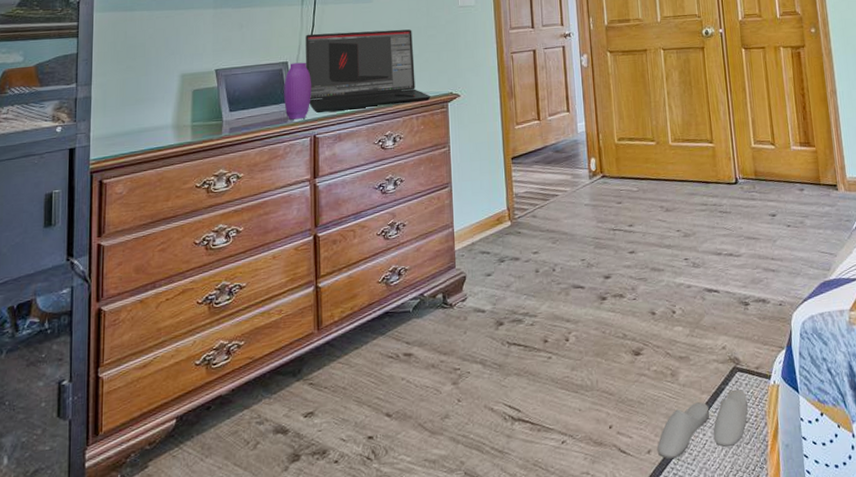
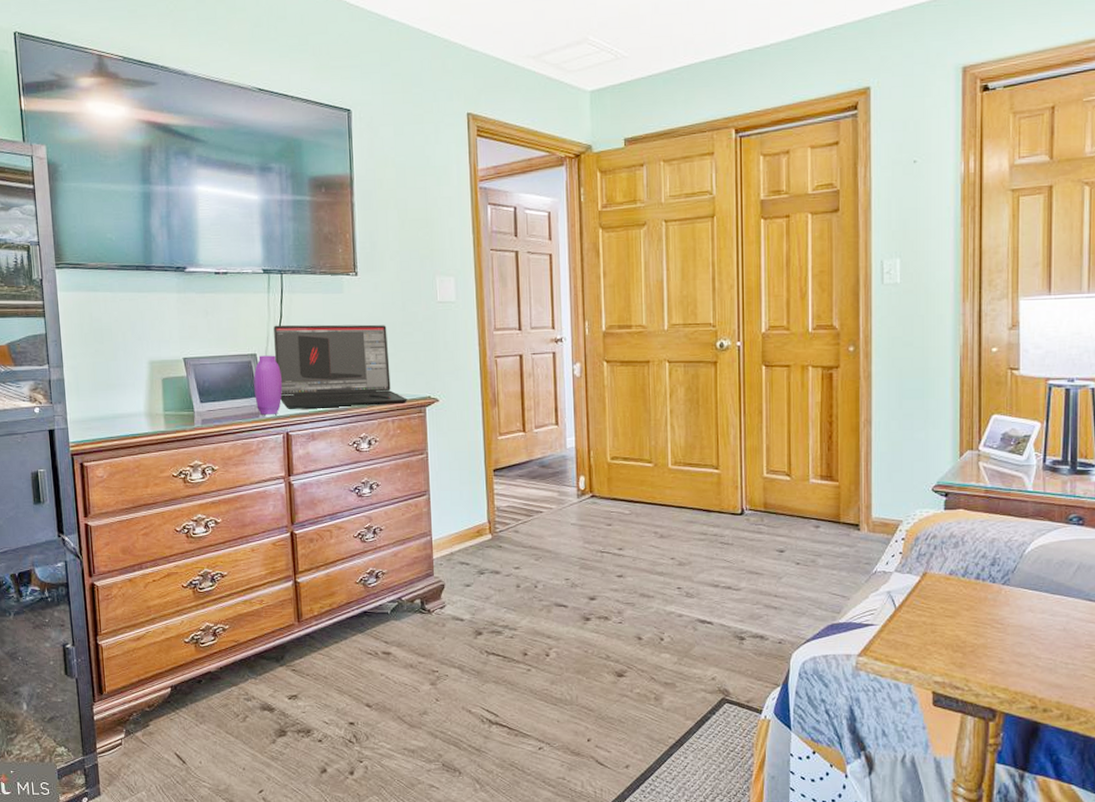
slippers: present [657,389,748,460] -> none [635,719,734,776]

